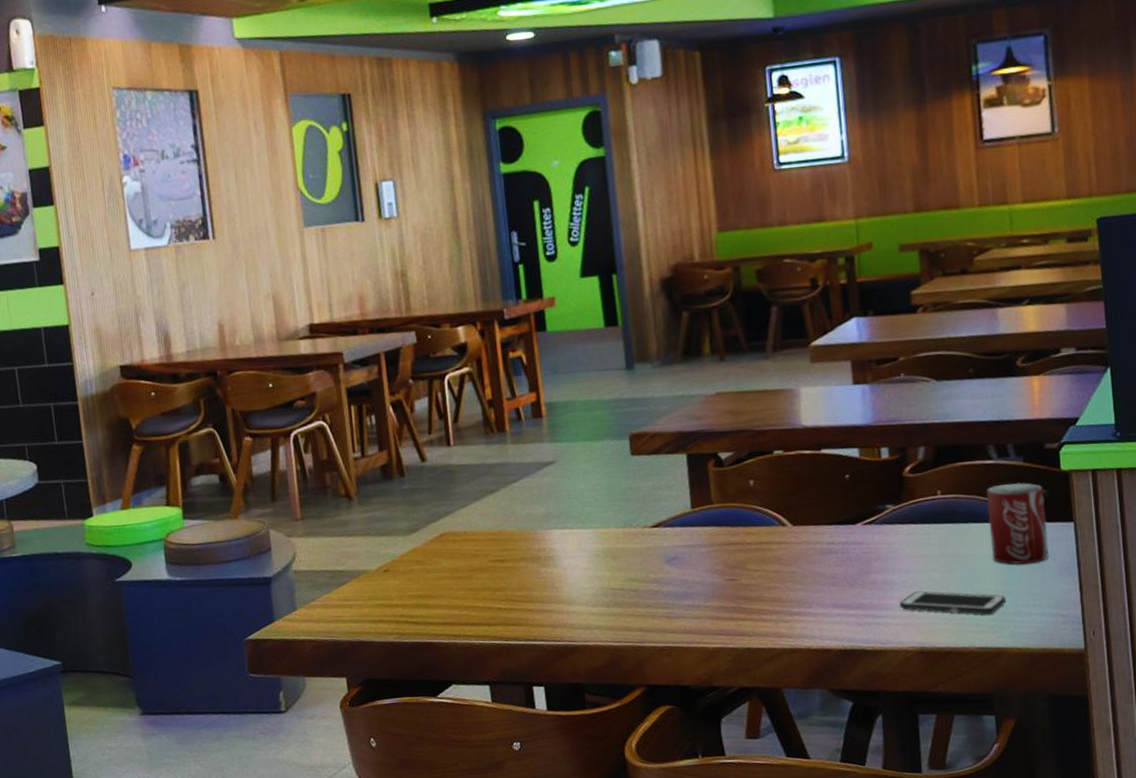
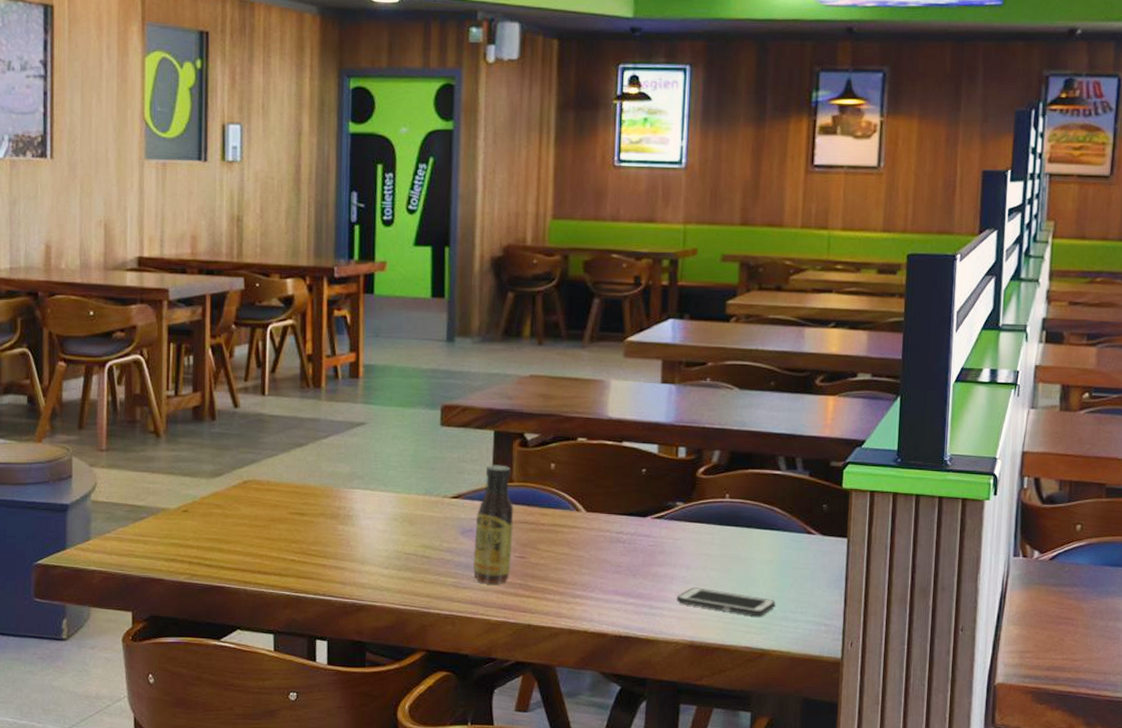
sauce bottle: none [679,488,722,612] -> present [473,464,514,585]
soda can: present [986,482,1049,564] -> none [768,495,824,573]

